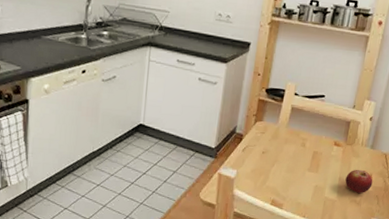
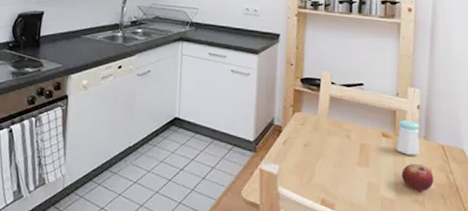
salt shaker: none [344,130,370,162] -> present [396,120,420,156]

